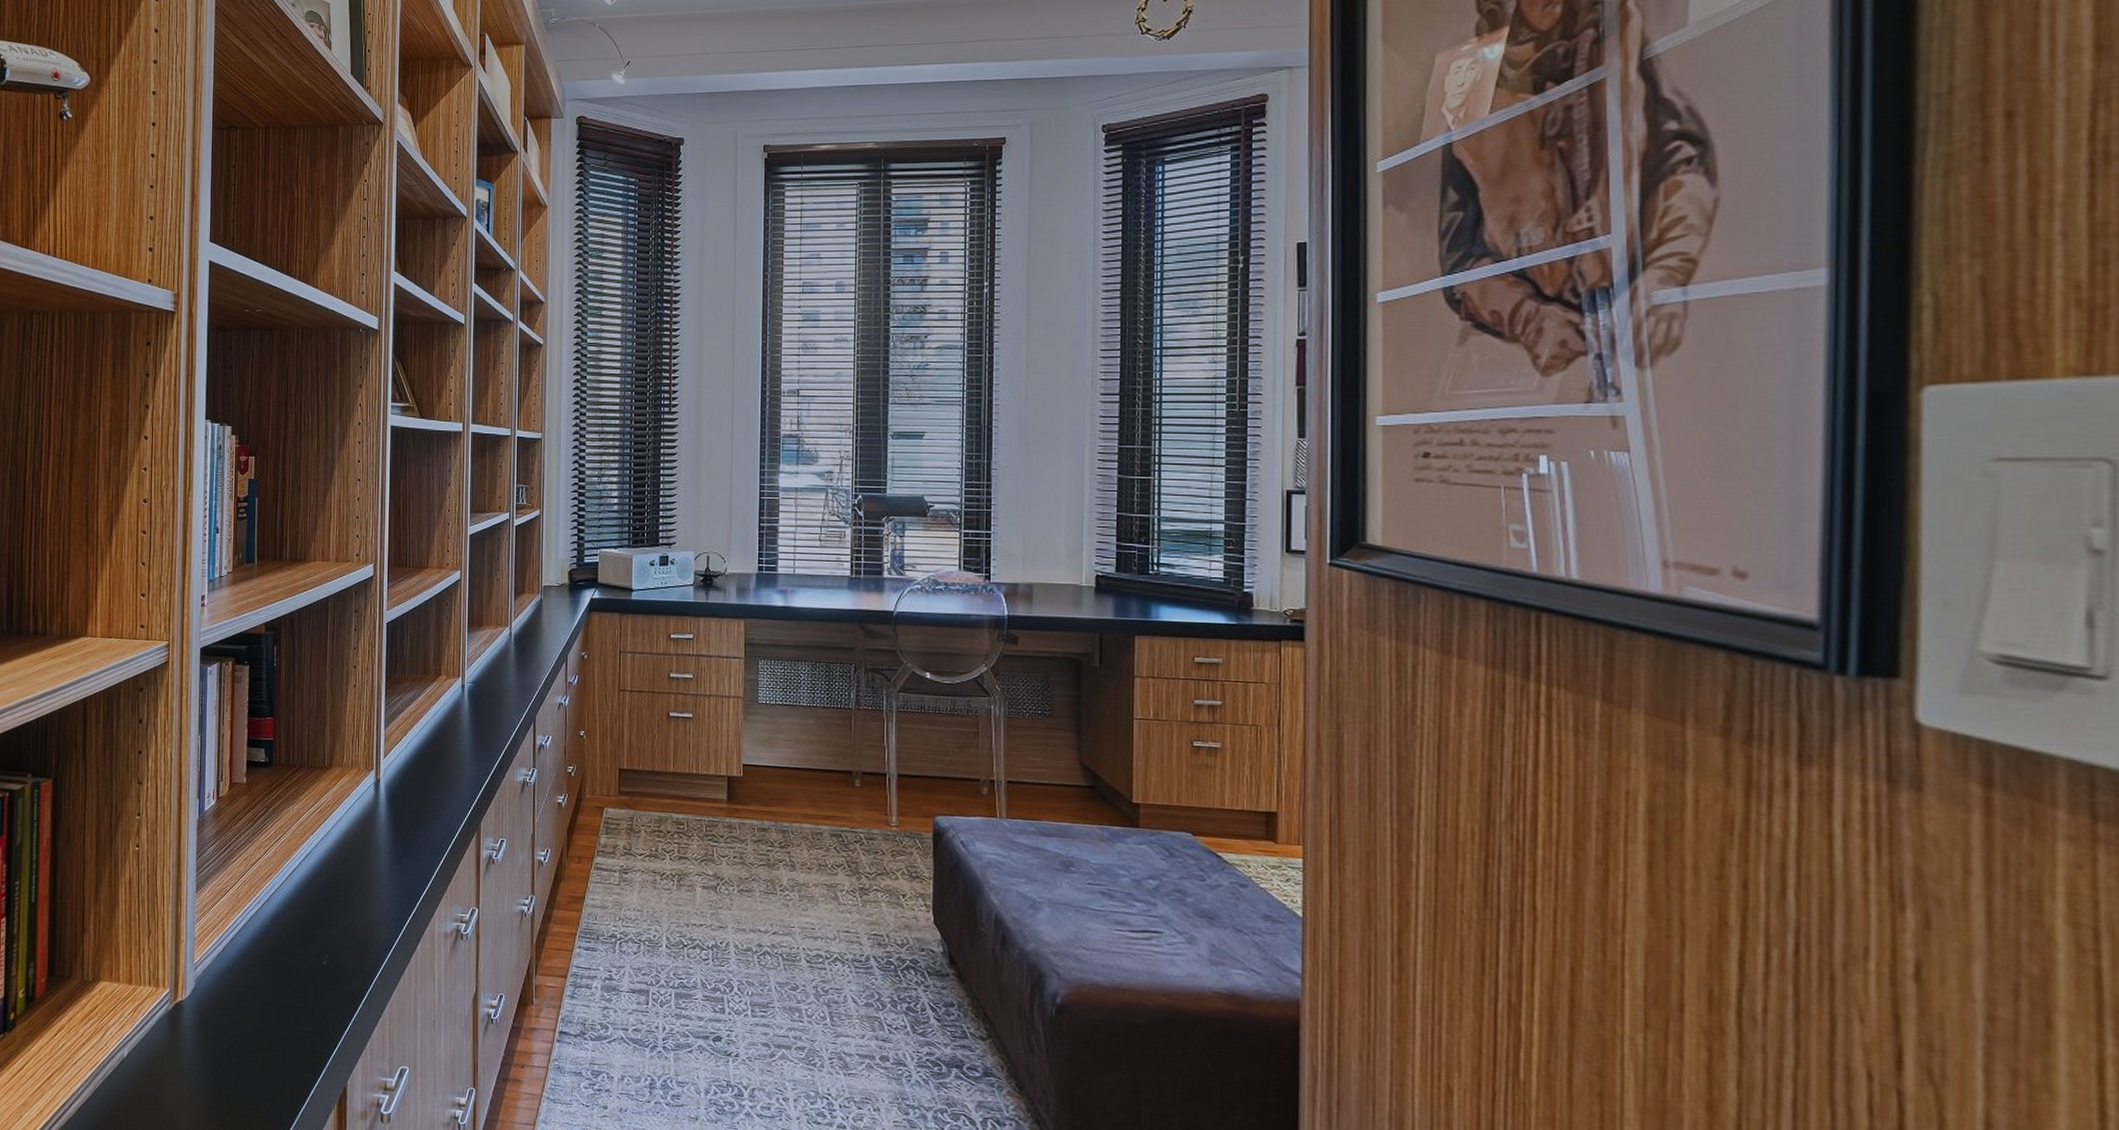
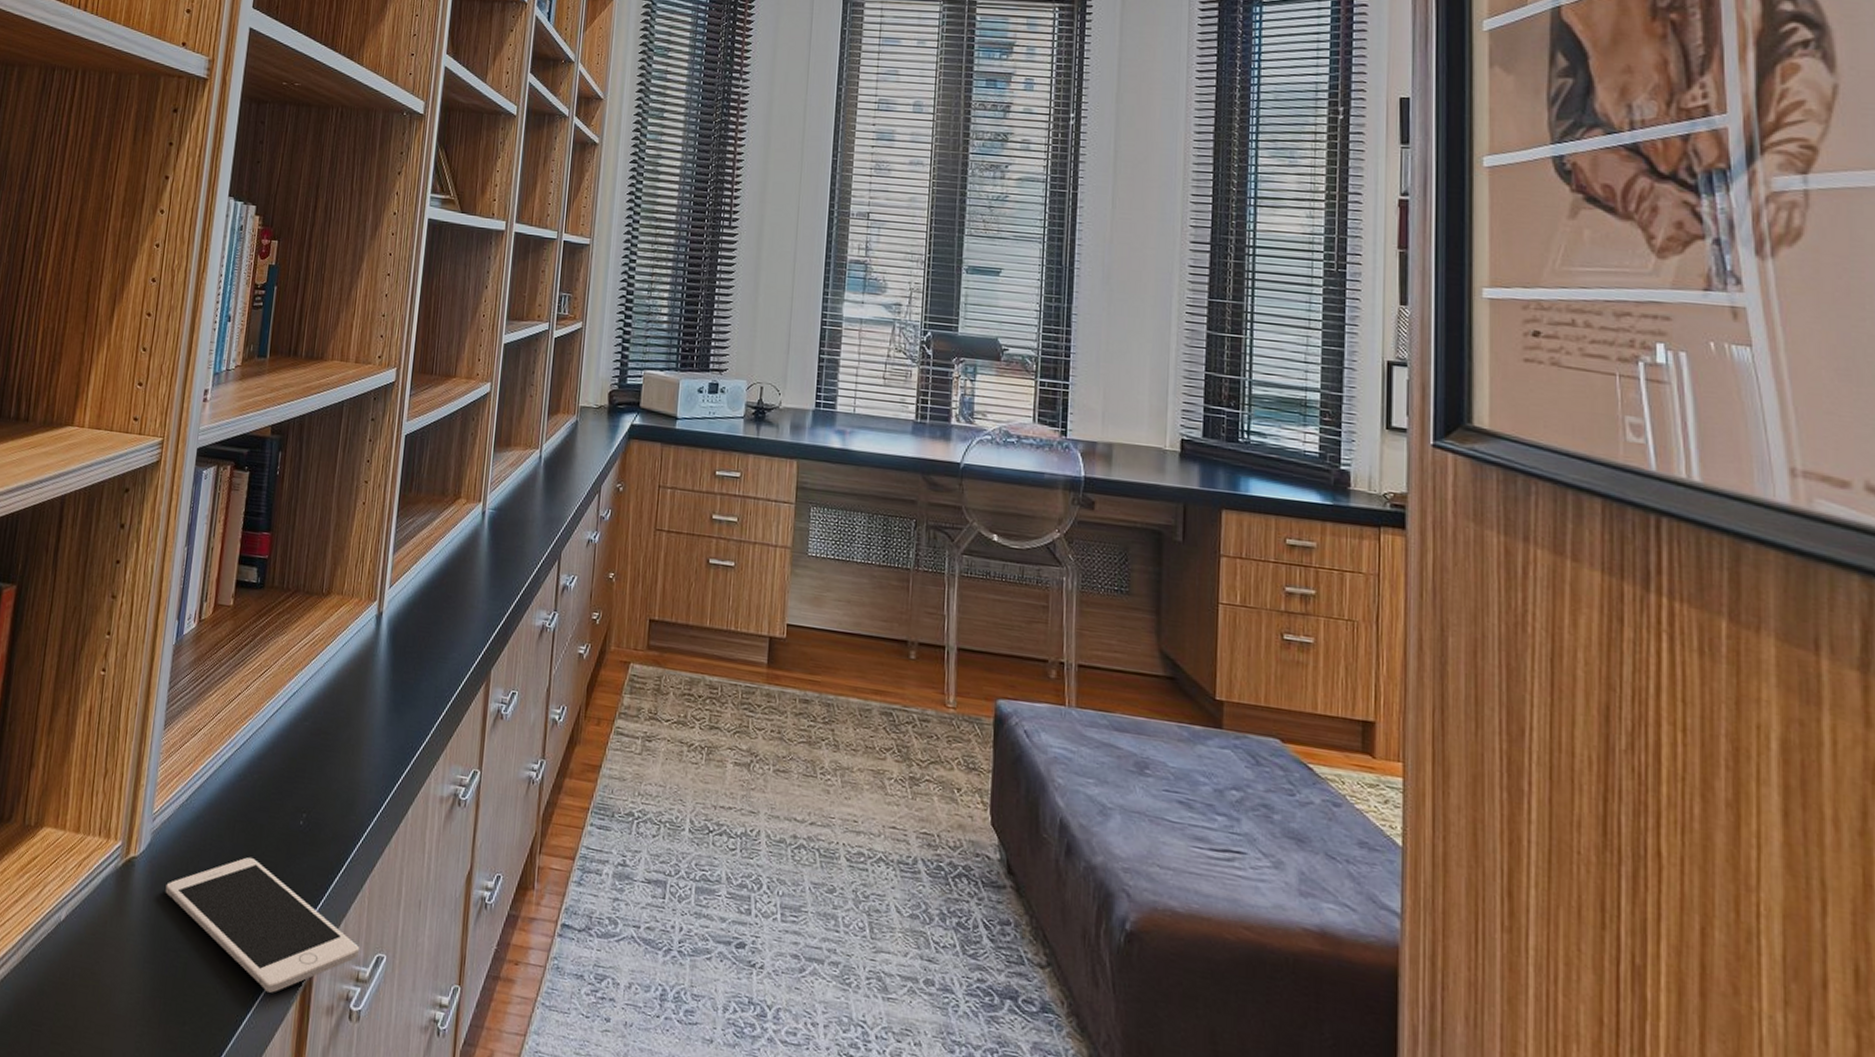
cell phone: none [212,994,385,1104] -> present [165,857,360,993]

